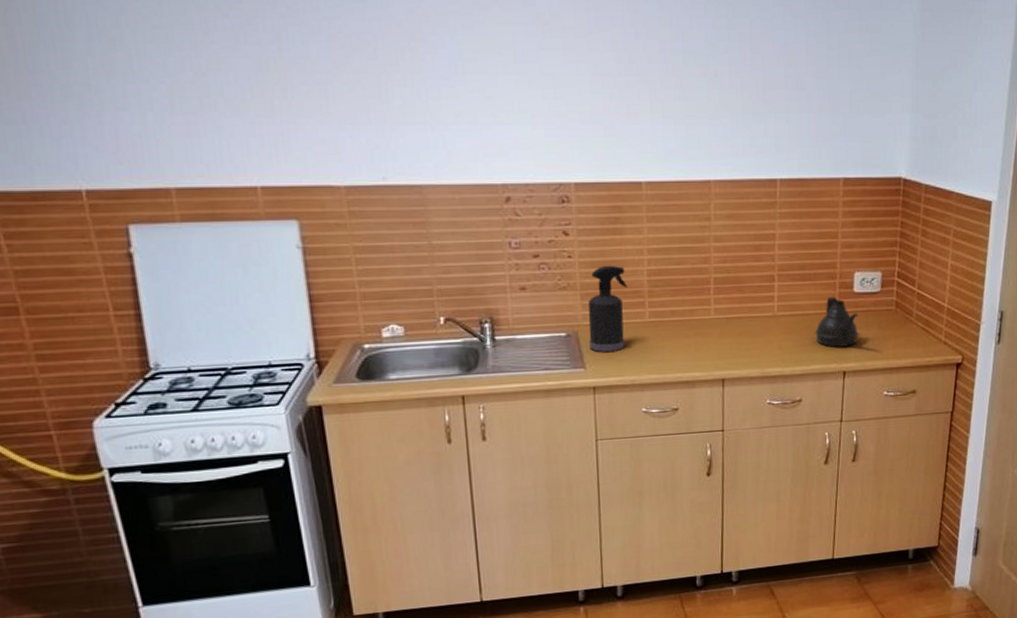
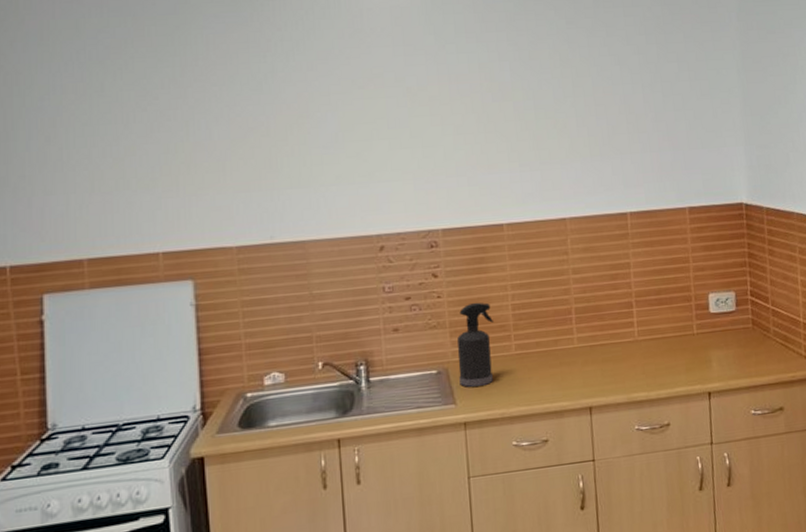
teapot: present [815,297,859,347] -> none [676,319,720,368]

